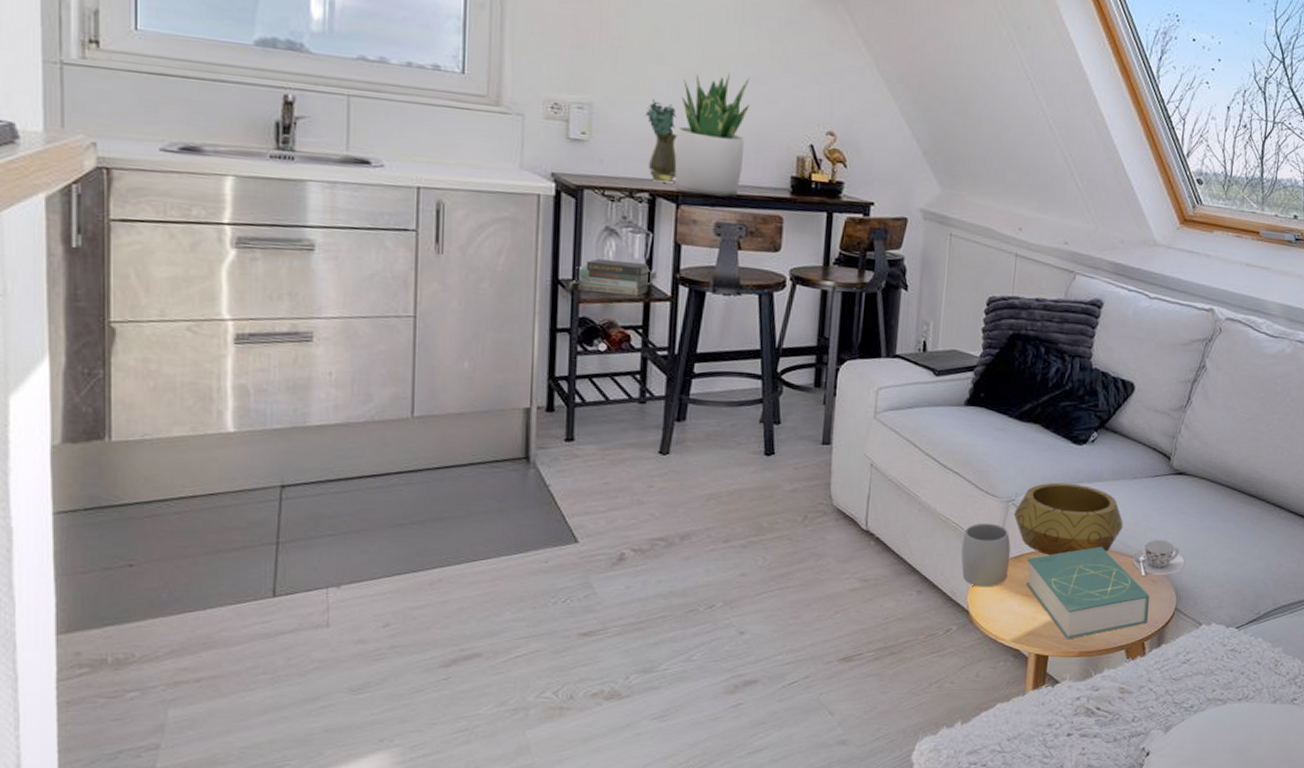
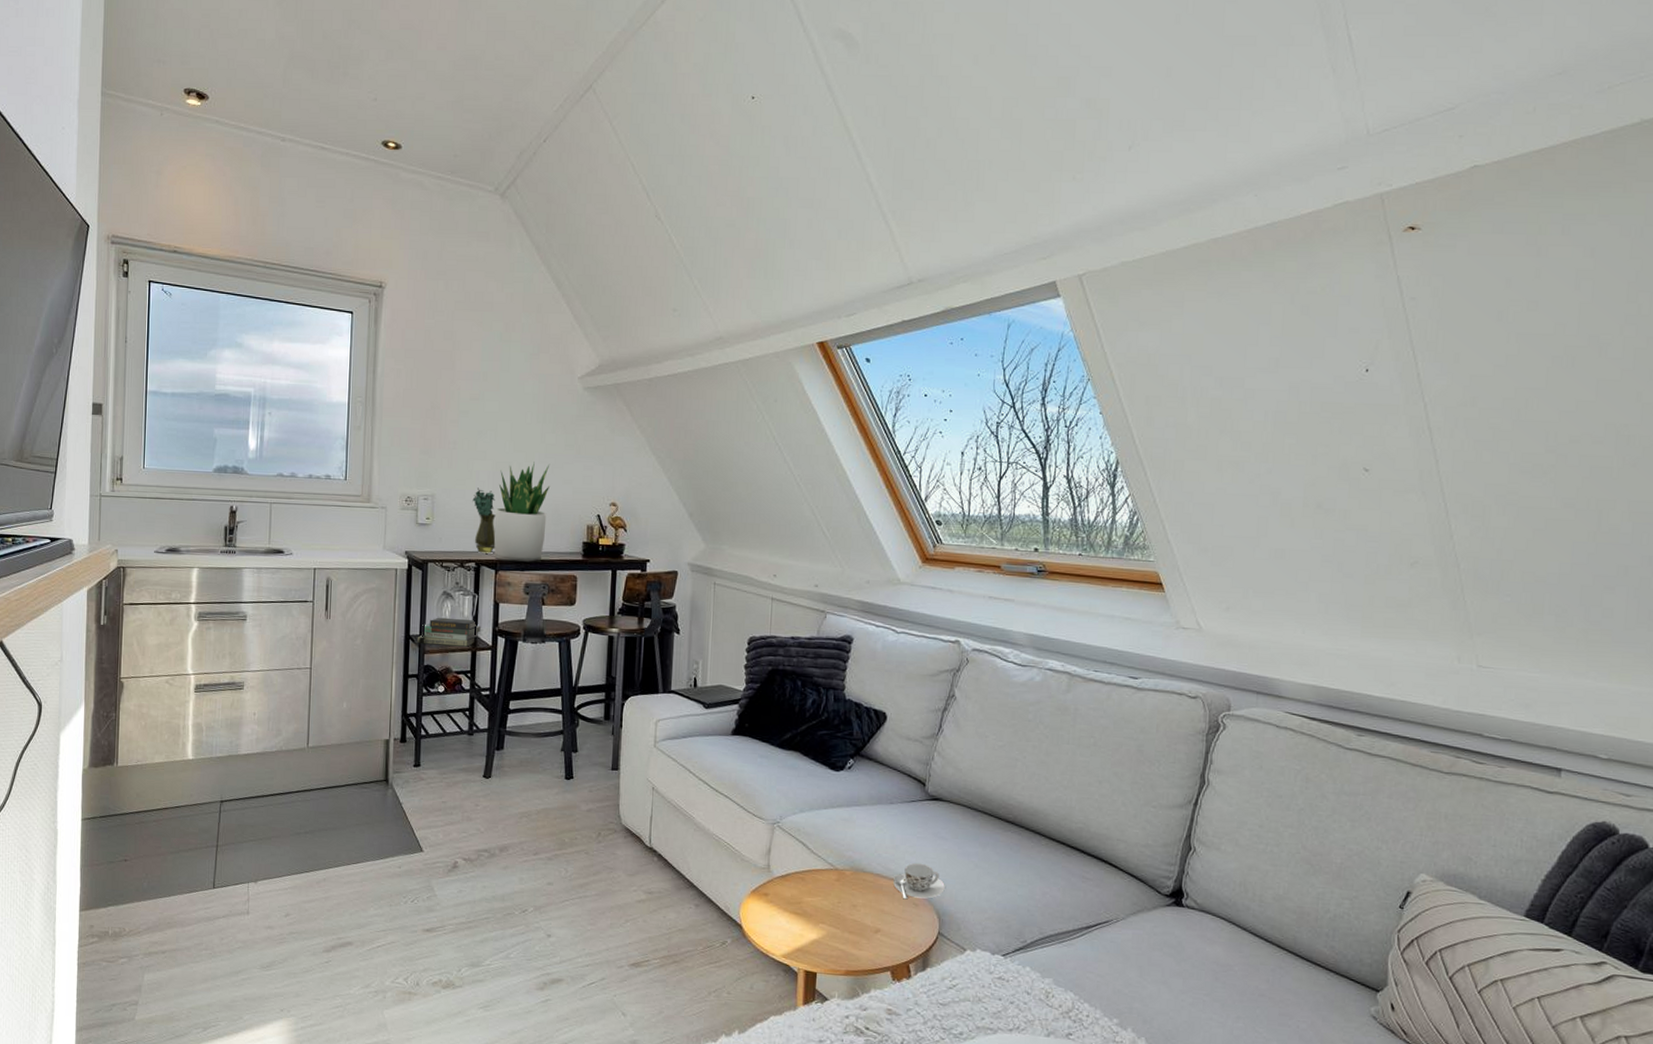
mug: present [961,522,1011,588] -> none [733,843,778,904]
decorative bowl: present [1013,482,1124,556] -> none [779,806,883,876]
book: present [1026,546,1150,639] -> none [793,868,913,958]

